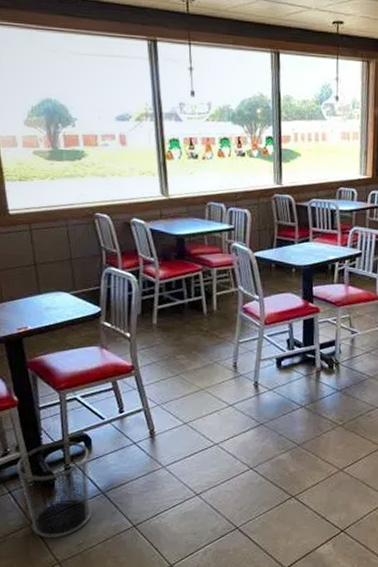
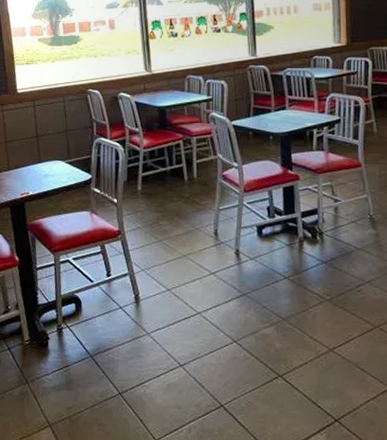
waste bin: present [15,441,92,537] -> none [14,301,81,399]

